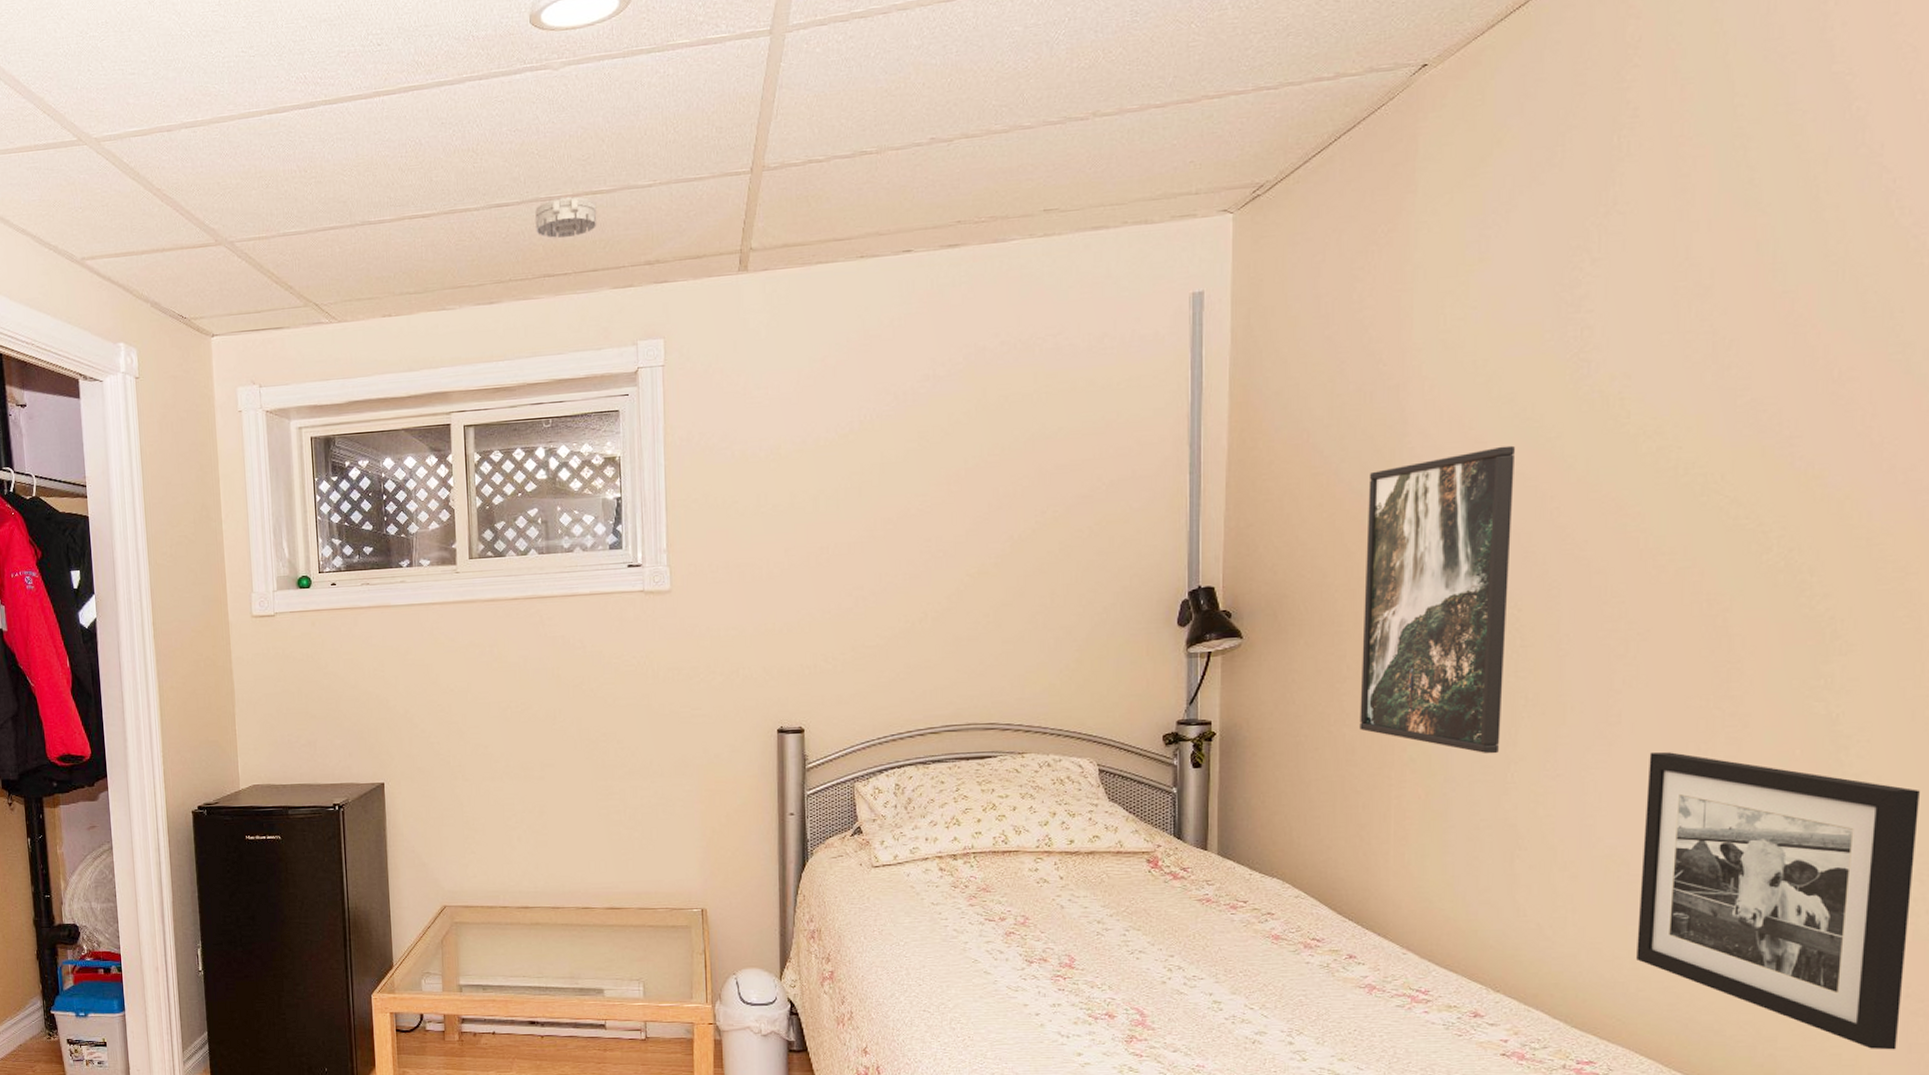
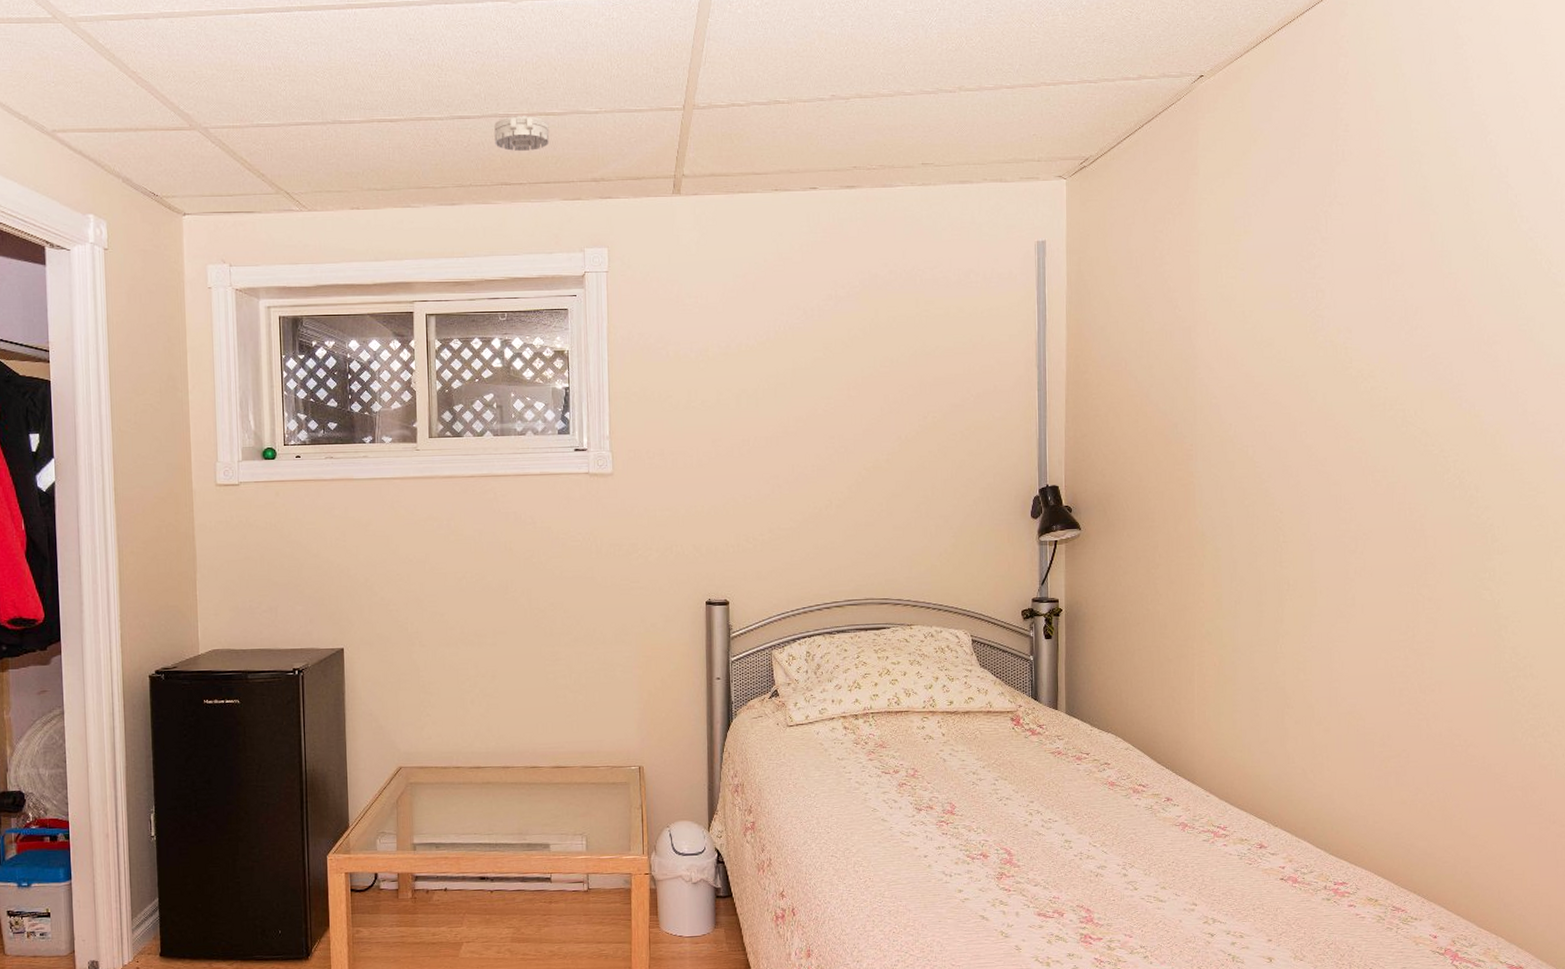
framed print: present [1359,445,1516,754] -> none [1169,380,1275,629]
picture frame: present [1636,752,1920,1050] -> none [1372,629,1554,866]

